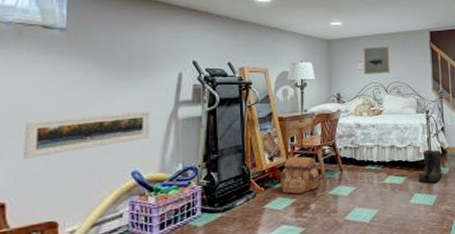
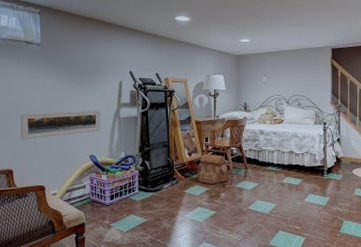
wall art: present [363,46,390,74] -> none [268,62,292,87]
boots: present [418,149,443,183] -> none [313,157,336,186]

